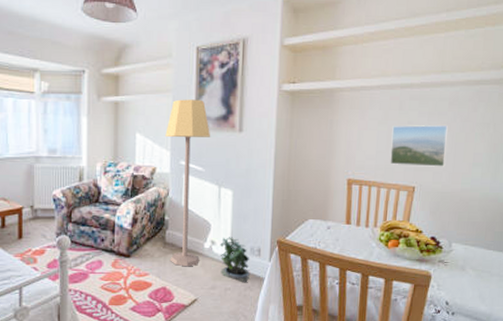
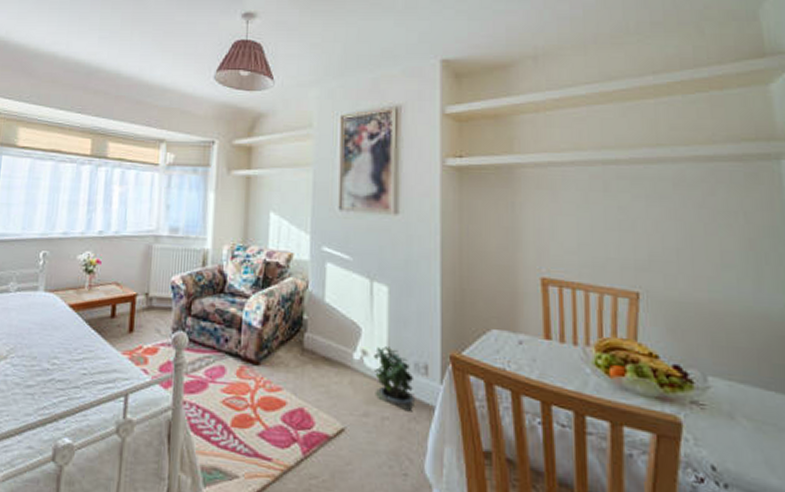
lamp: present [165,99,211,267] -> none [304,174,360,384]
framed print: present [390,124,448,167] -> none [597,210,679,268]

